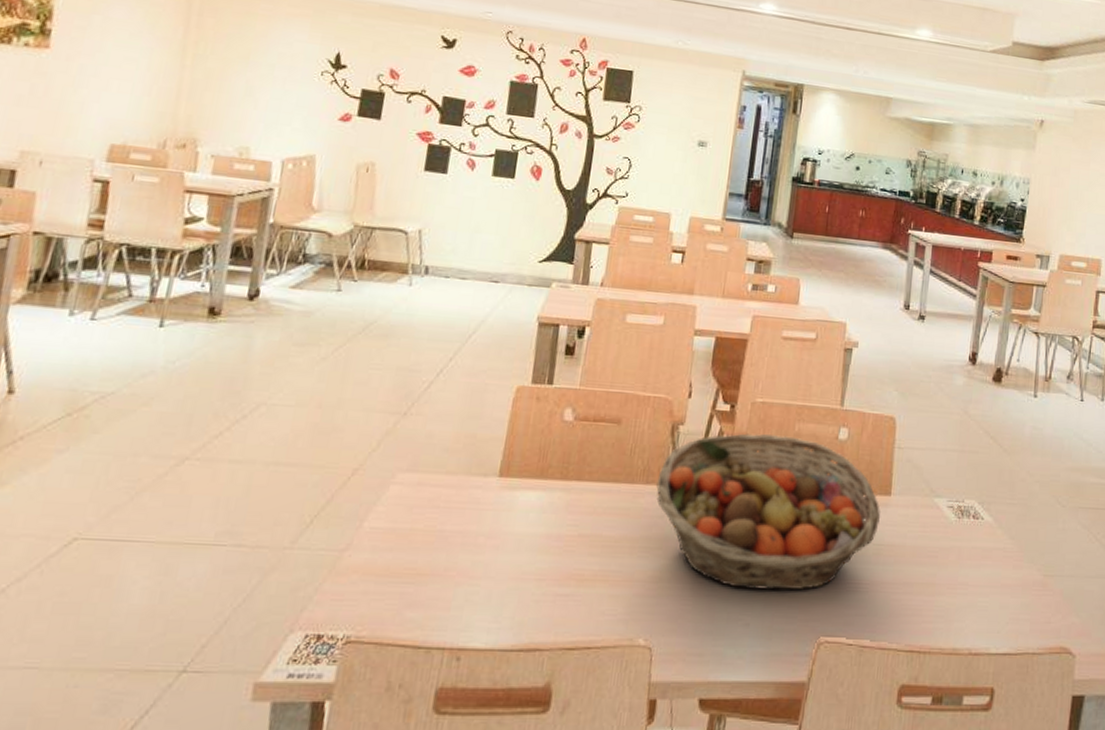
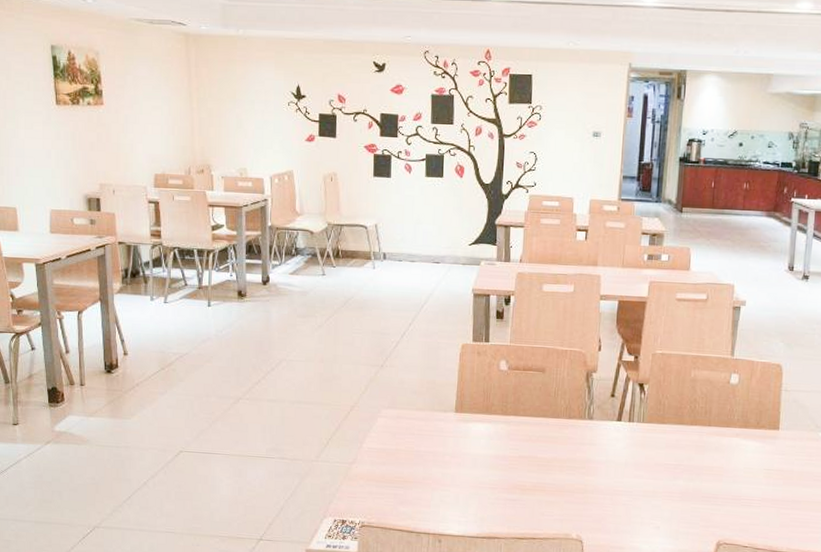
fruit basket: present [656,433,881,591] -> none [577,379,770,503]

